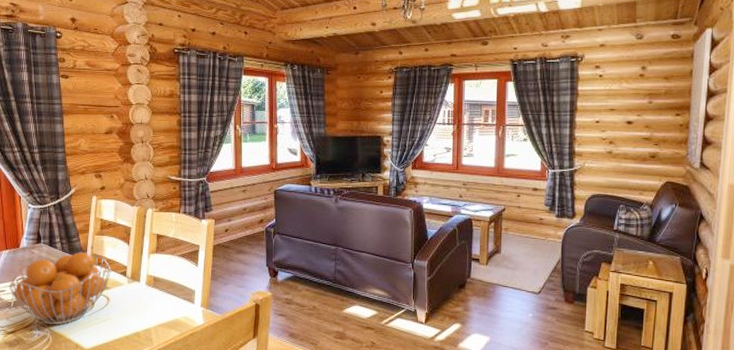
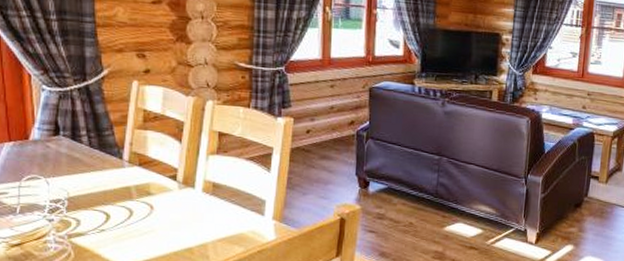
fruit basket: present [9,252,111,325] -> none [14,149,157,237]

